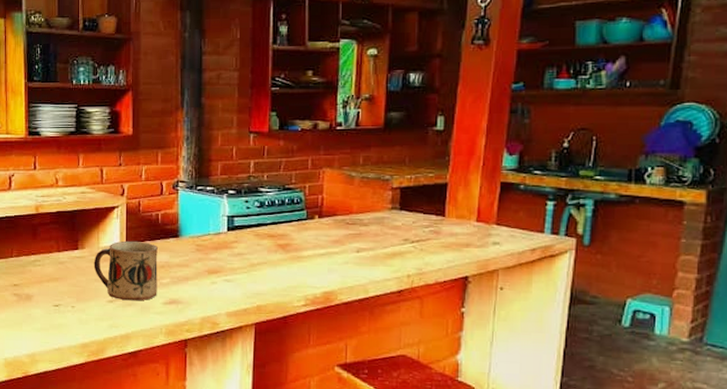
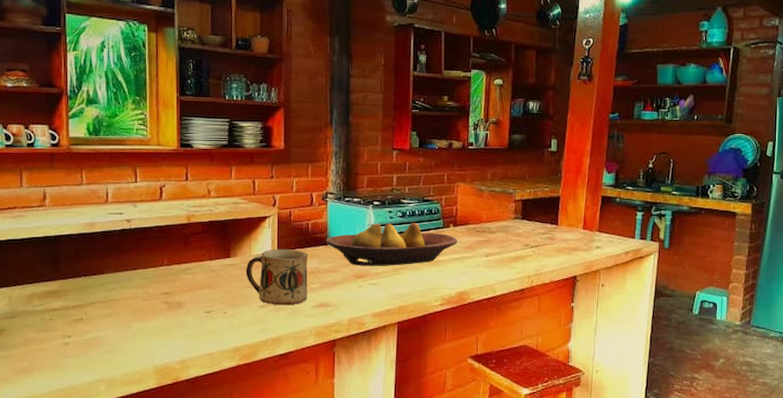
fruit bowl: none [177,214,323,261] -> present [326,223,457,266]

